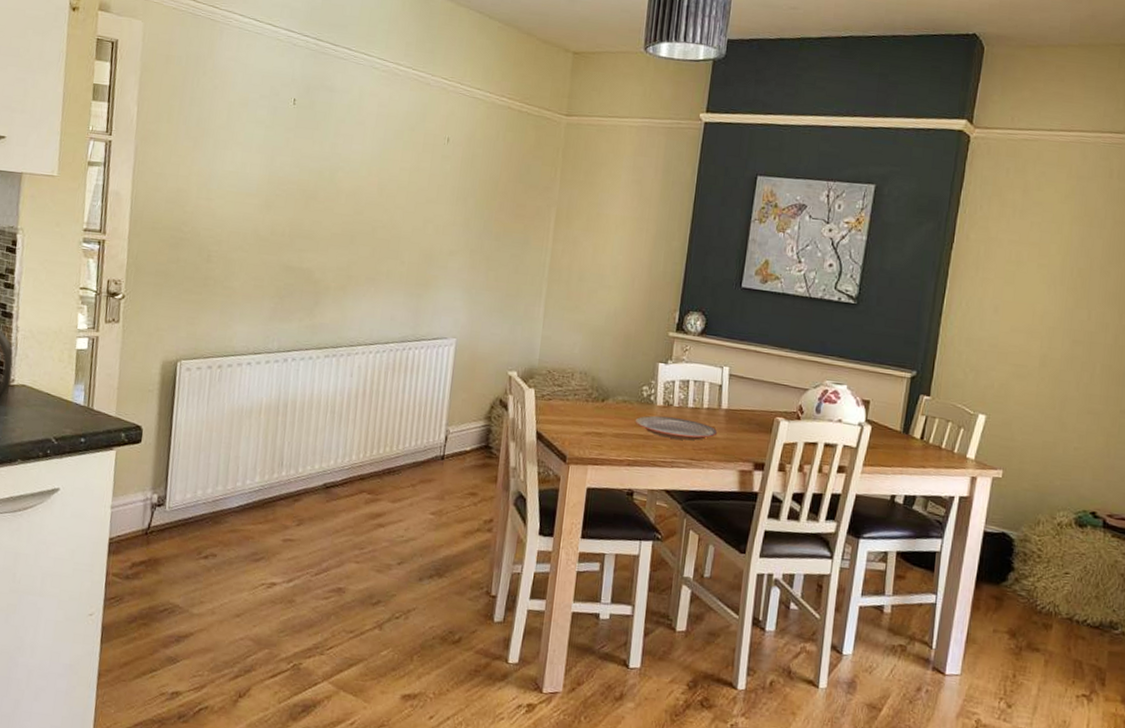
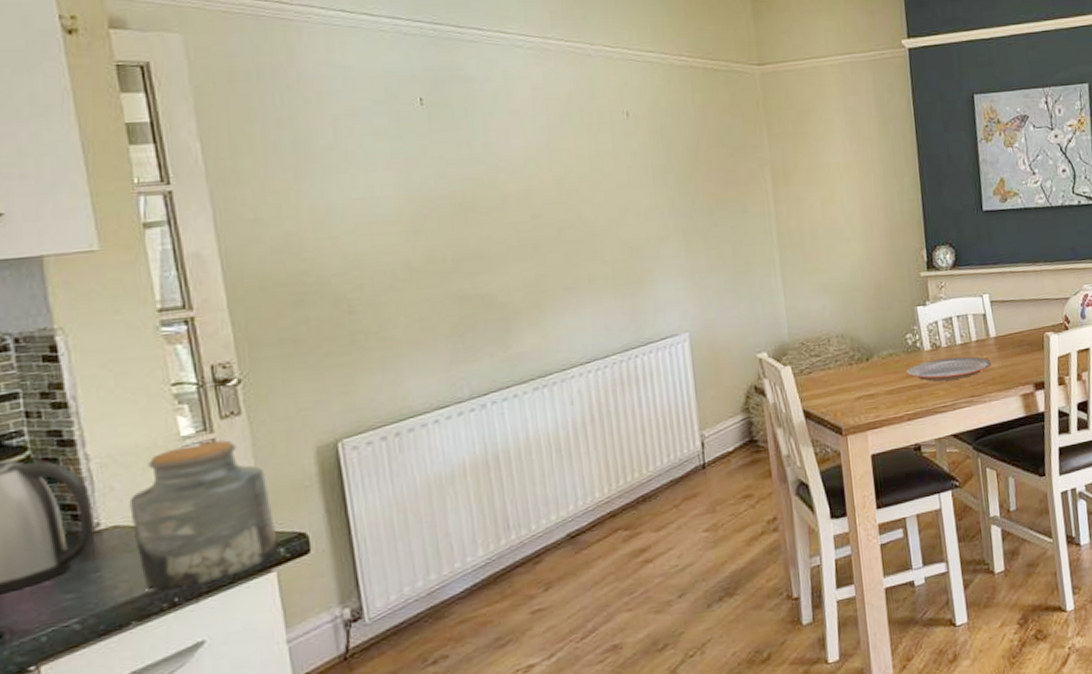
jar: none [31,337,125,446] -> present [129,439,279,591]

